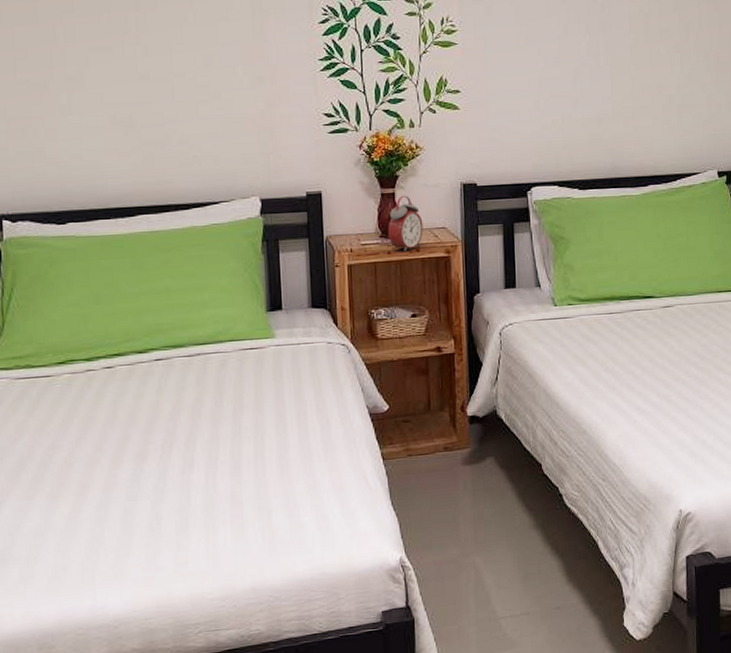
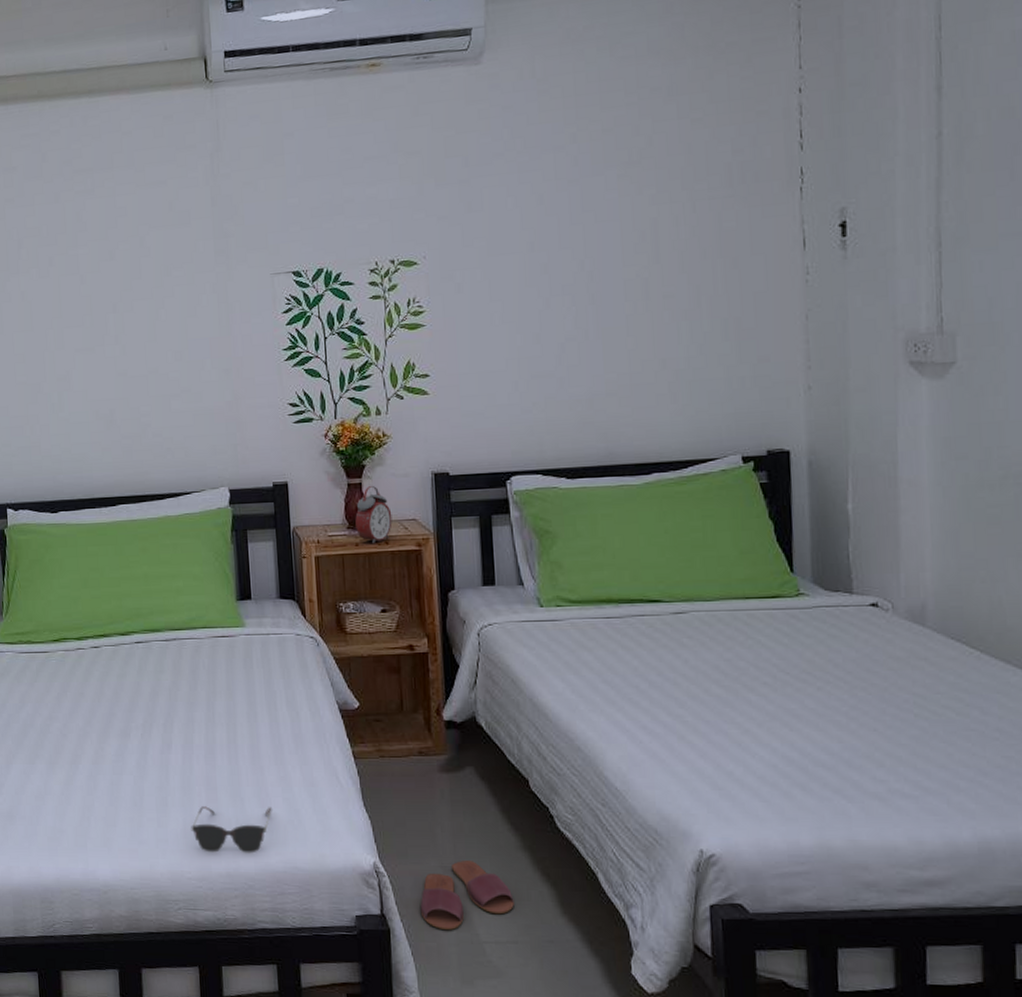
sunglasses: none [214,516,300,570] -> present [191,806,272,853]
slippers: none [443,543,527,613] -> present [420,859,514,931]

